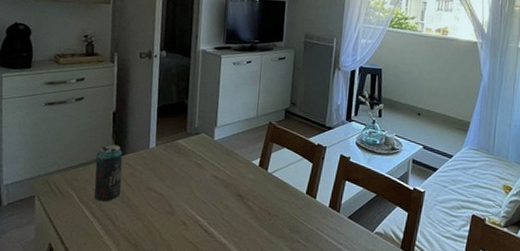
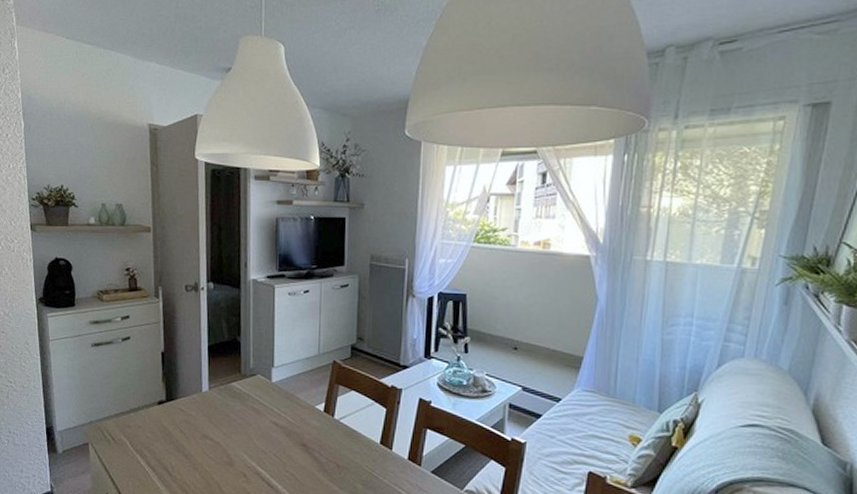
beverage can: present [94,144,123,202] -> none [147,388,175,450]

